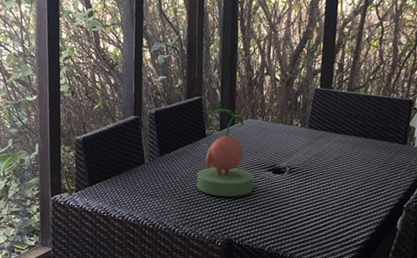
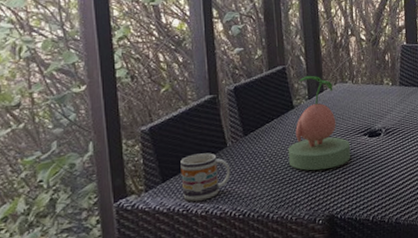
mug: none [104,166,146,207] -> present [180,153,231,202]

